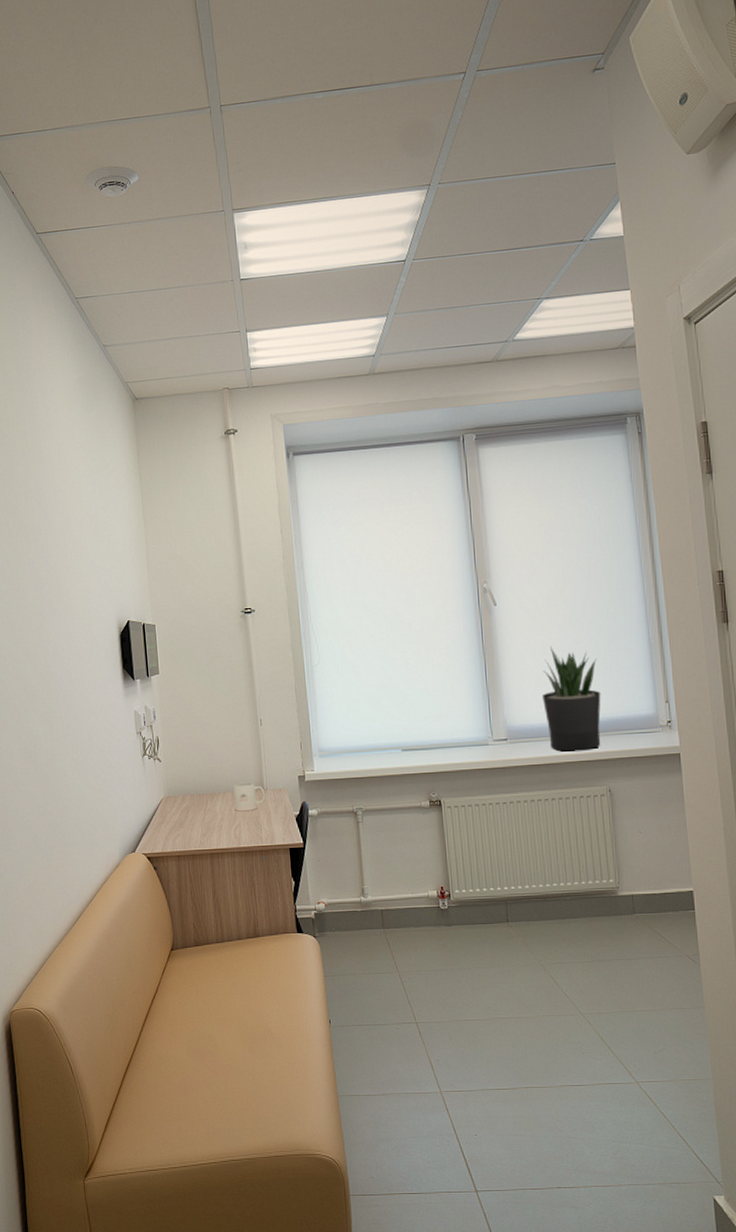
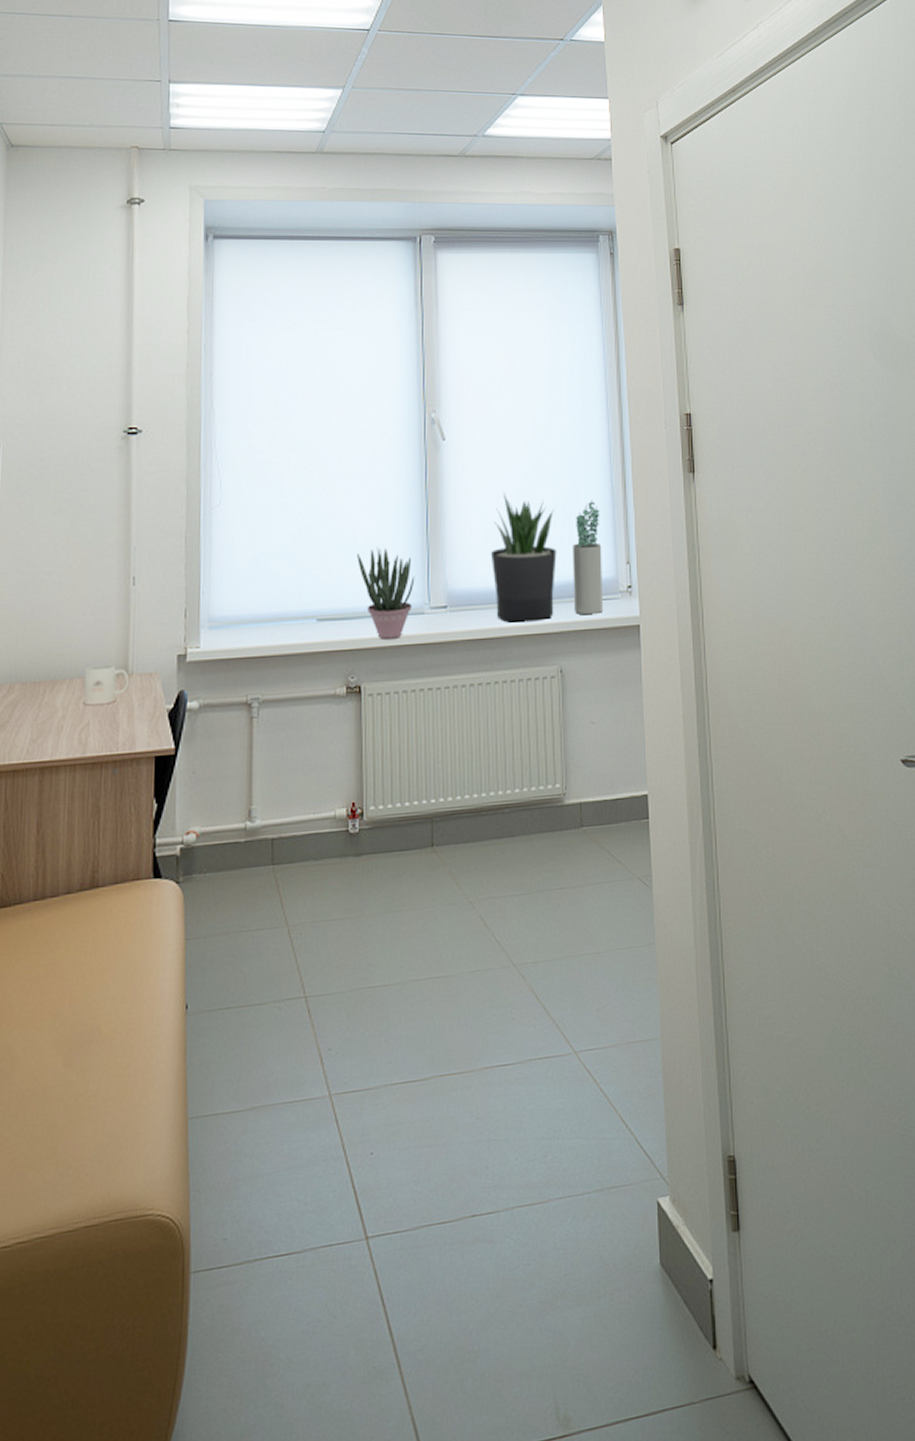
potted plant: none [430,693,479,766] -> present [357,546,415,641]
vase: none [614,650,646,746] -> present [572,500,604,616]

